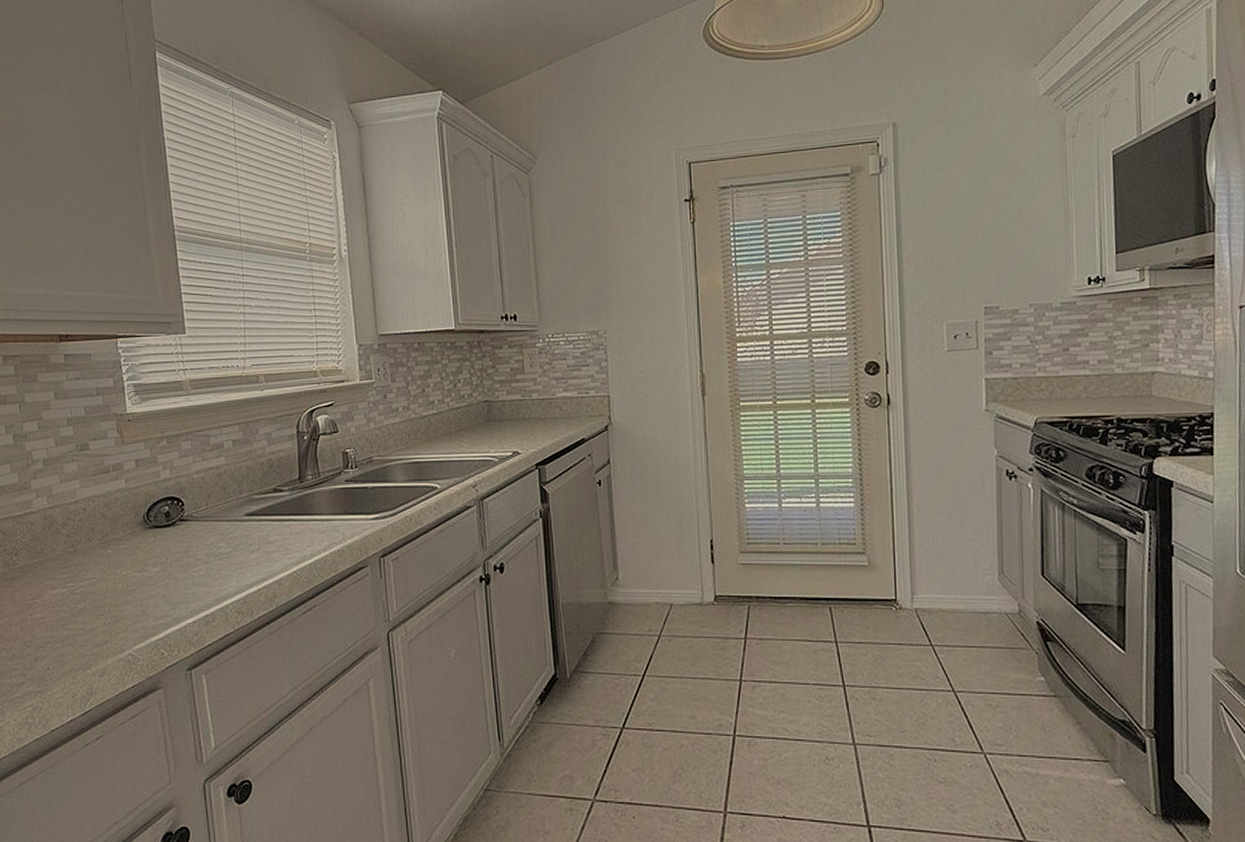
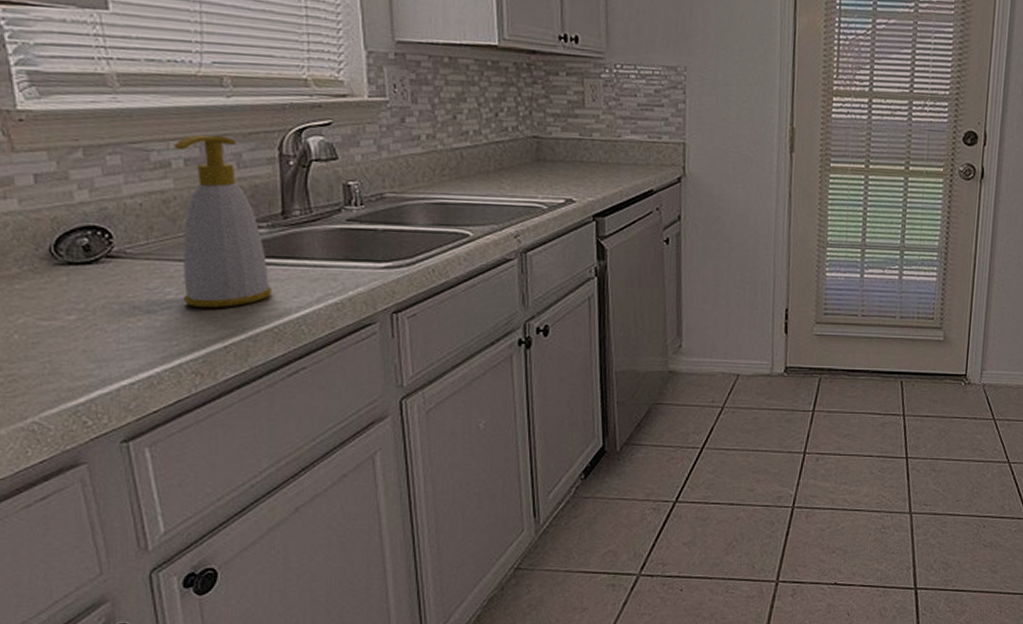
soap bottle: none [226,420,292,559] -> present [174,134,273,309]

